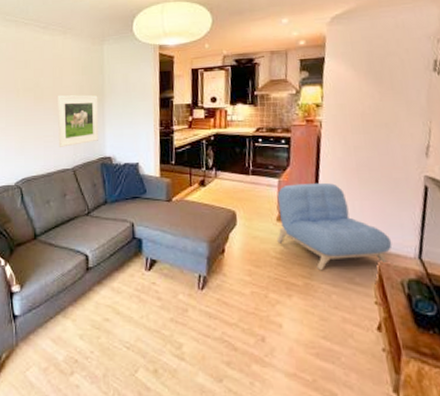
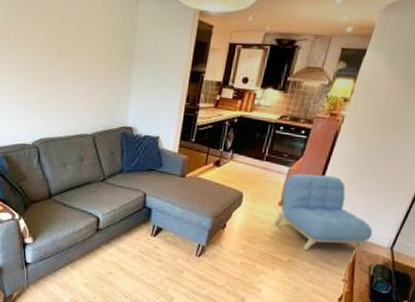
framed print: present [57,95,99,147] -> none [80,54,127,112]

